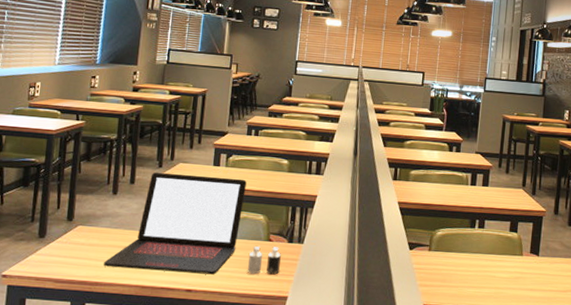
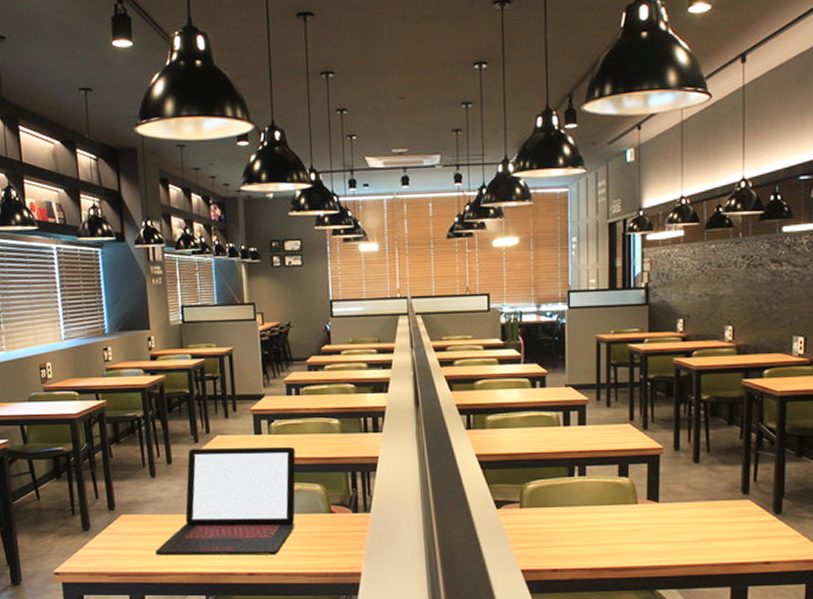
candle: present [248,245,281,275] -> none [311,519,348,551]

